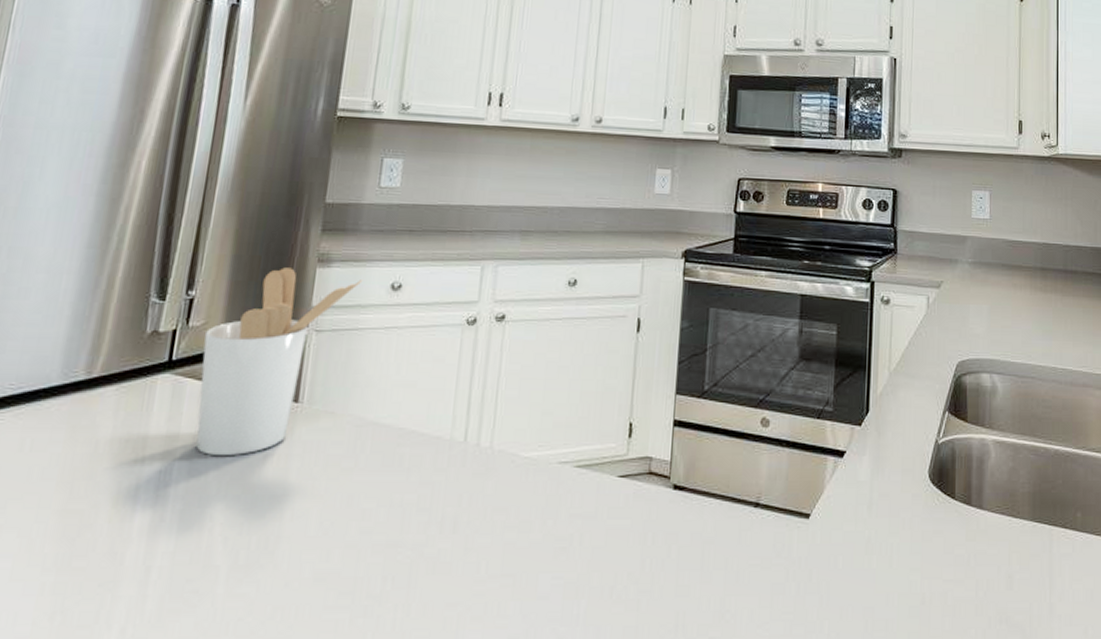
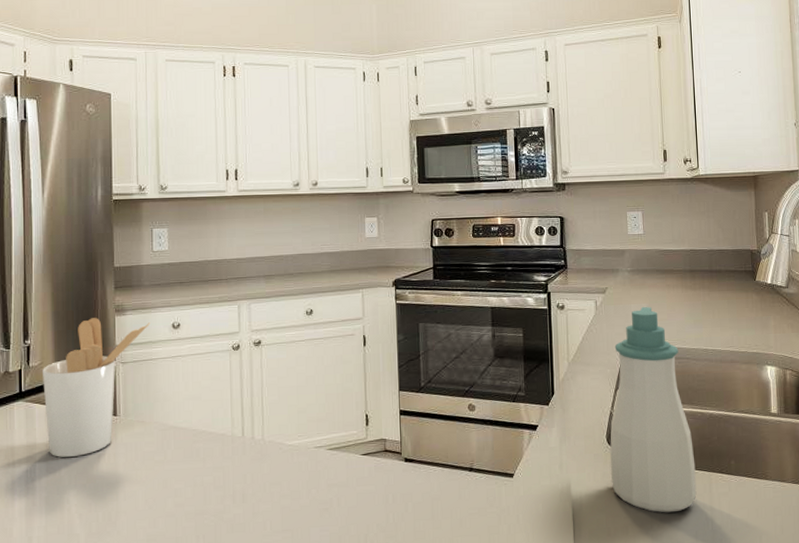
soap bottle: none [931,309,1034,577] -> present [610,307,697,513]

